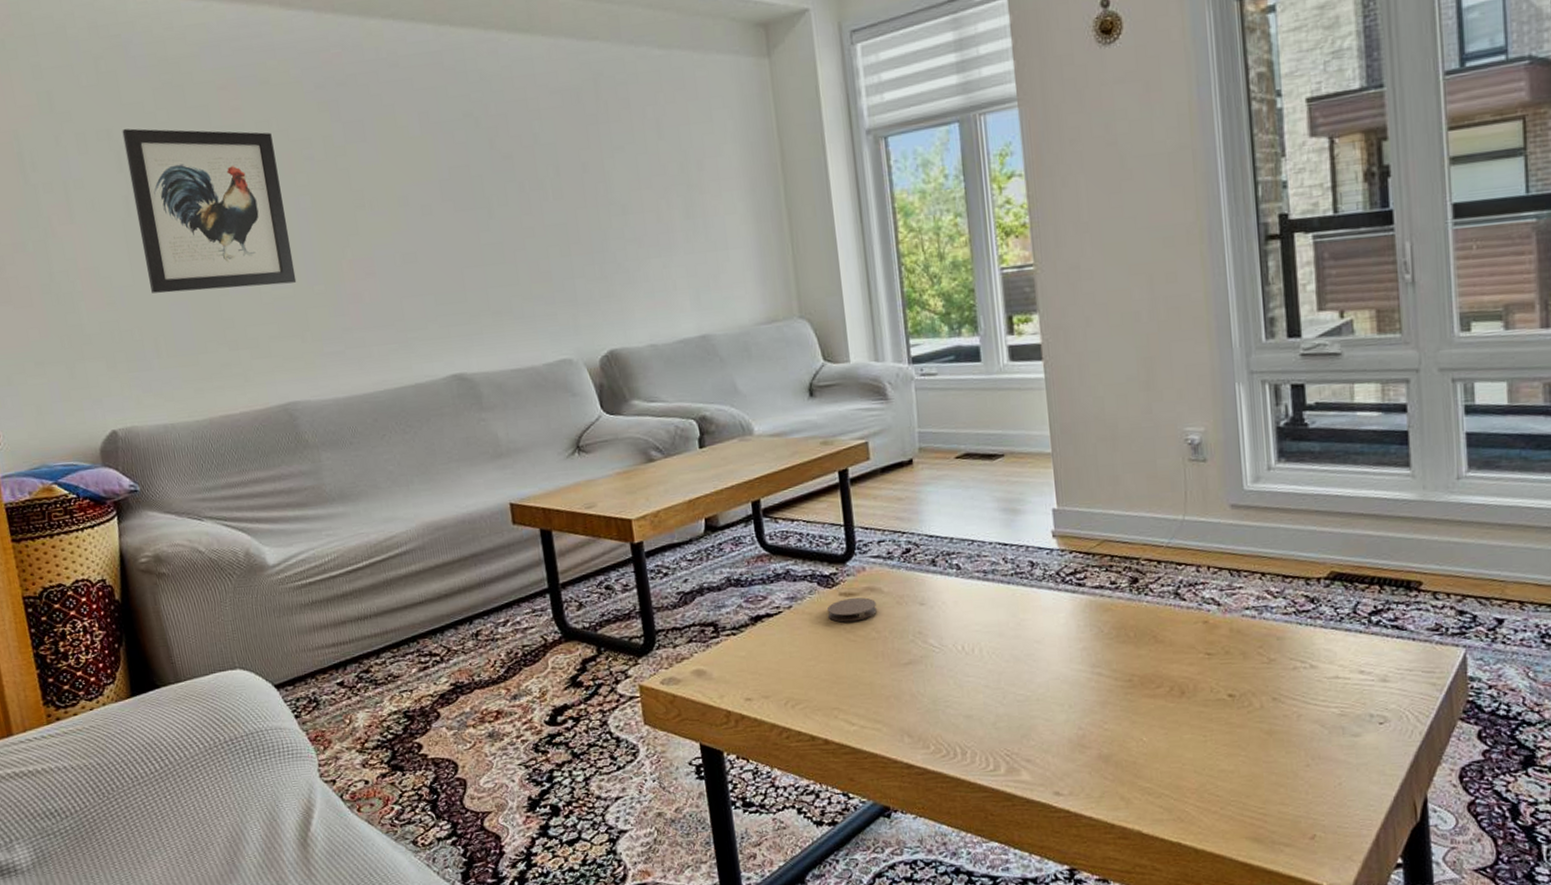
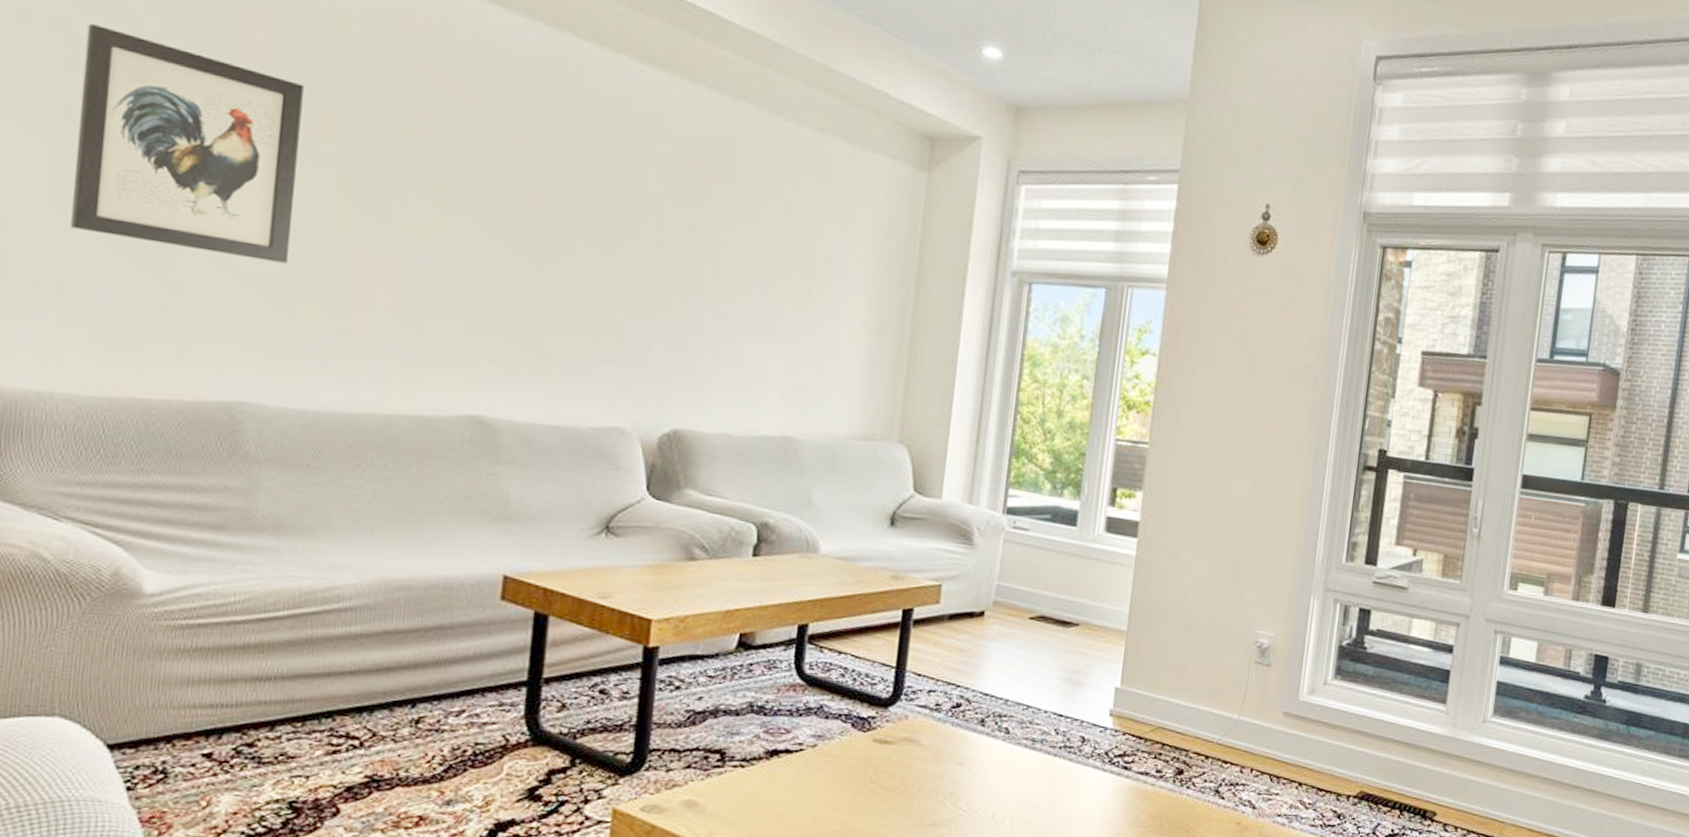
coaster: present [827,597,877,623] -> none [855,746,911,772]

